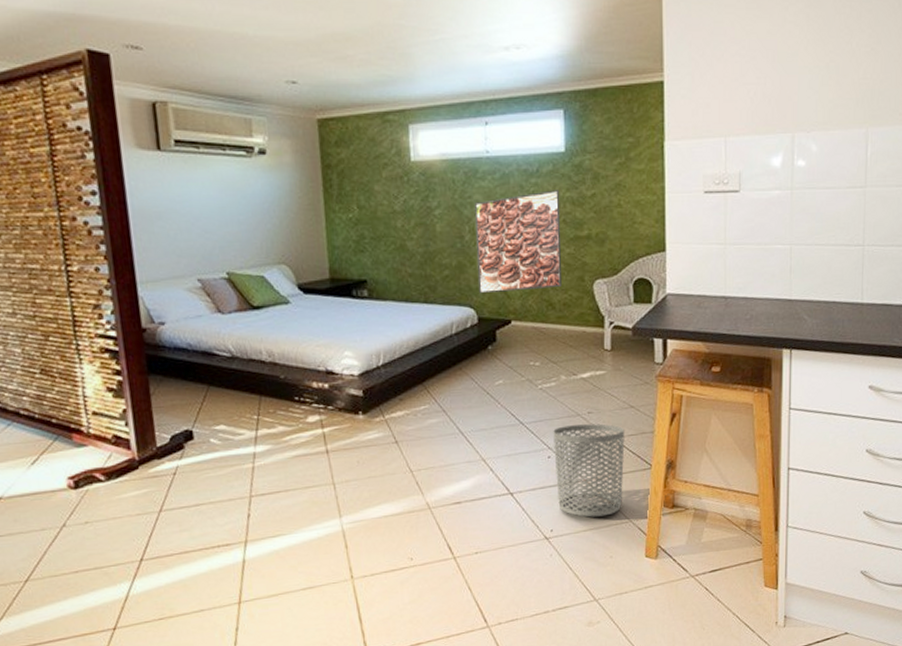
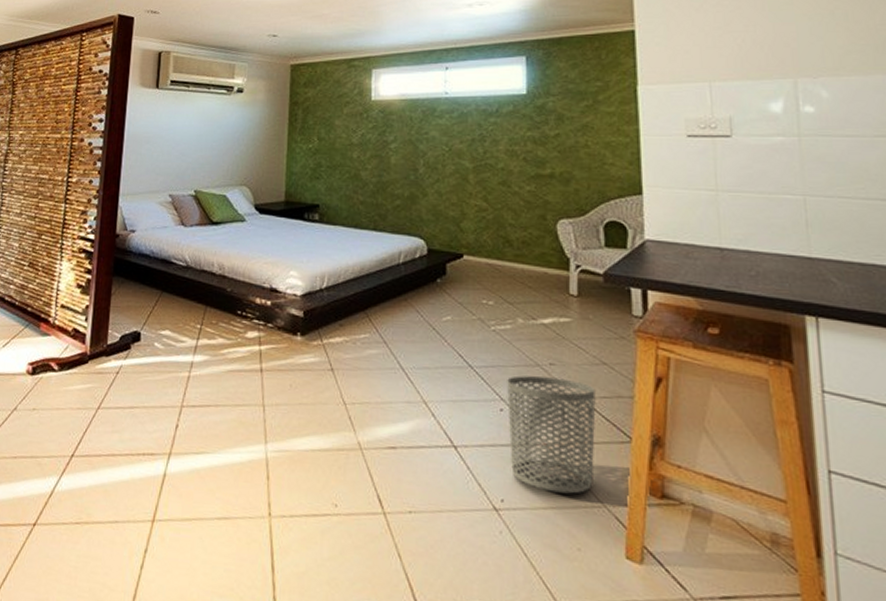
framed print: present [475,190,562,294] -> none [429,129,521,226]

